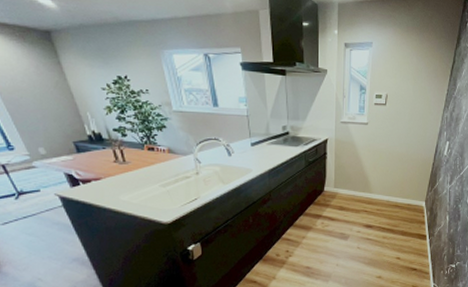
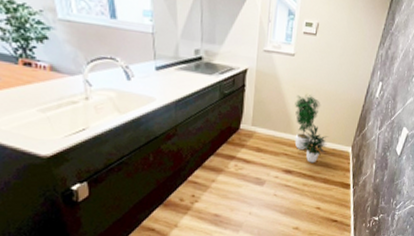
potted plant: none [371,157,402,218] -> present [294,94,328,163]

